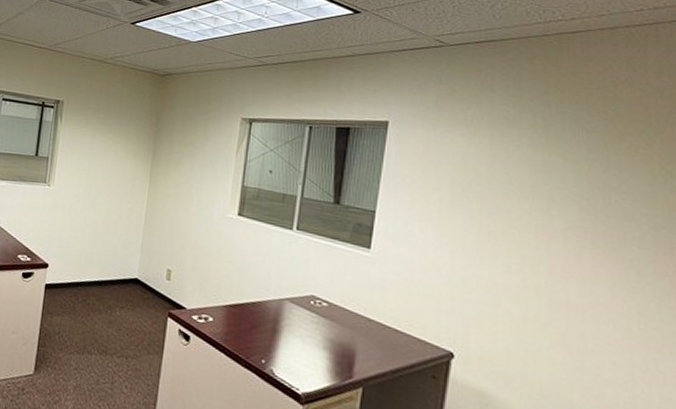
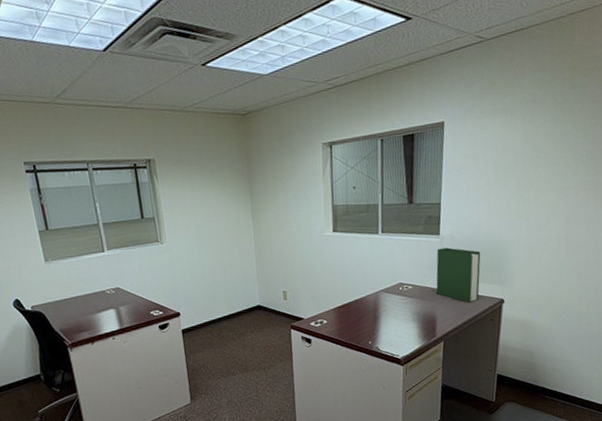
binder: none [359,265,424,346] -> present [436,247,481,303]

